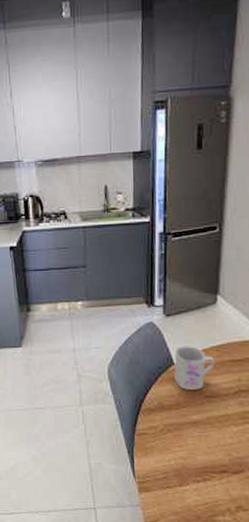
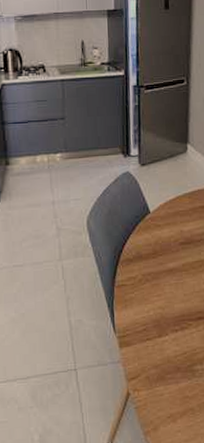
mug: present [174,346,215,390] -> none [150,194,188,238]

